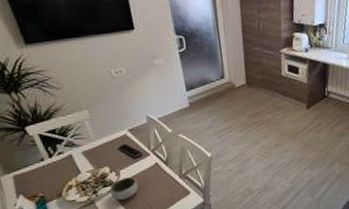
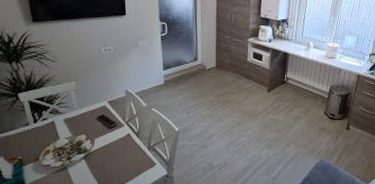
bowl: present [110,177,139,200] -> none [83,146,110,168]

